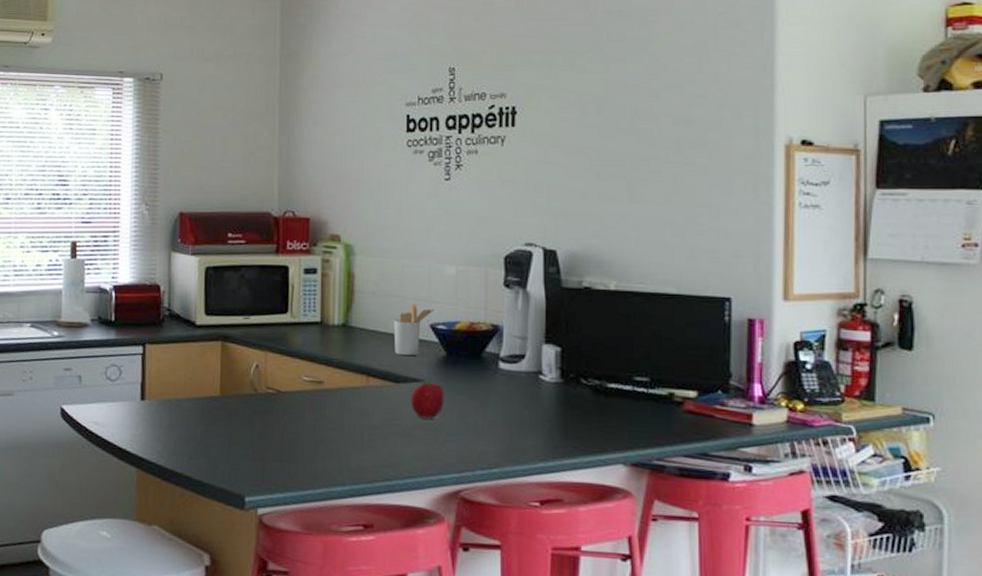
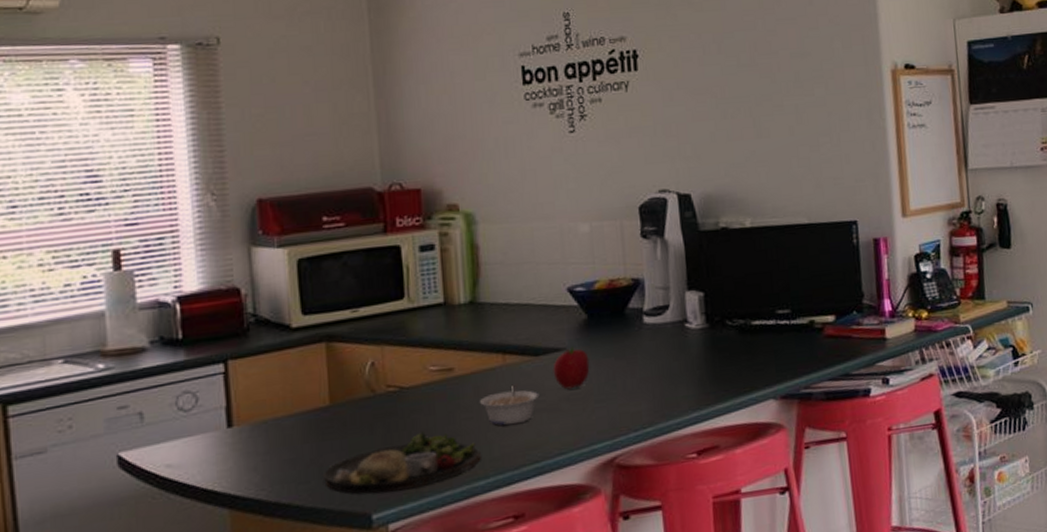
dinner plate: none [209,432,340,482] -> present [322,430,481,494]
legume: none [344,405,396,442] -> present [480,384,540,426]
utensil holder: present [394,304,435,355] -> none [527,268,571,326]

